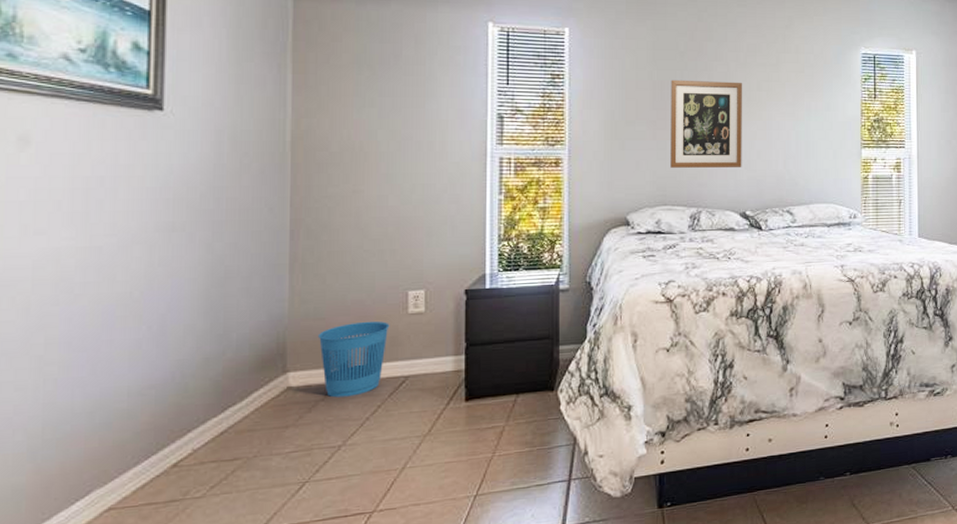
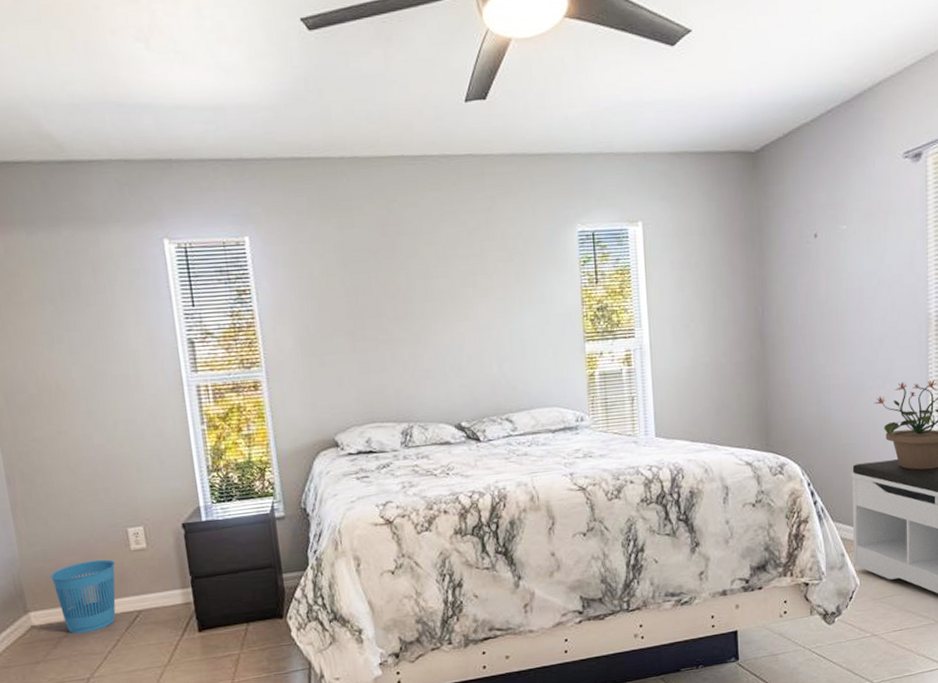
wall art: present [670,79,742,168] -> none [365,279,452,382]

